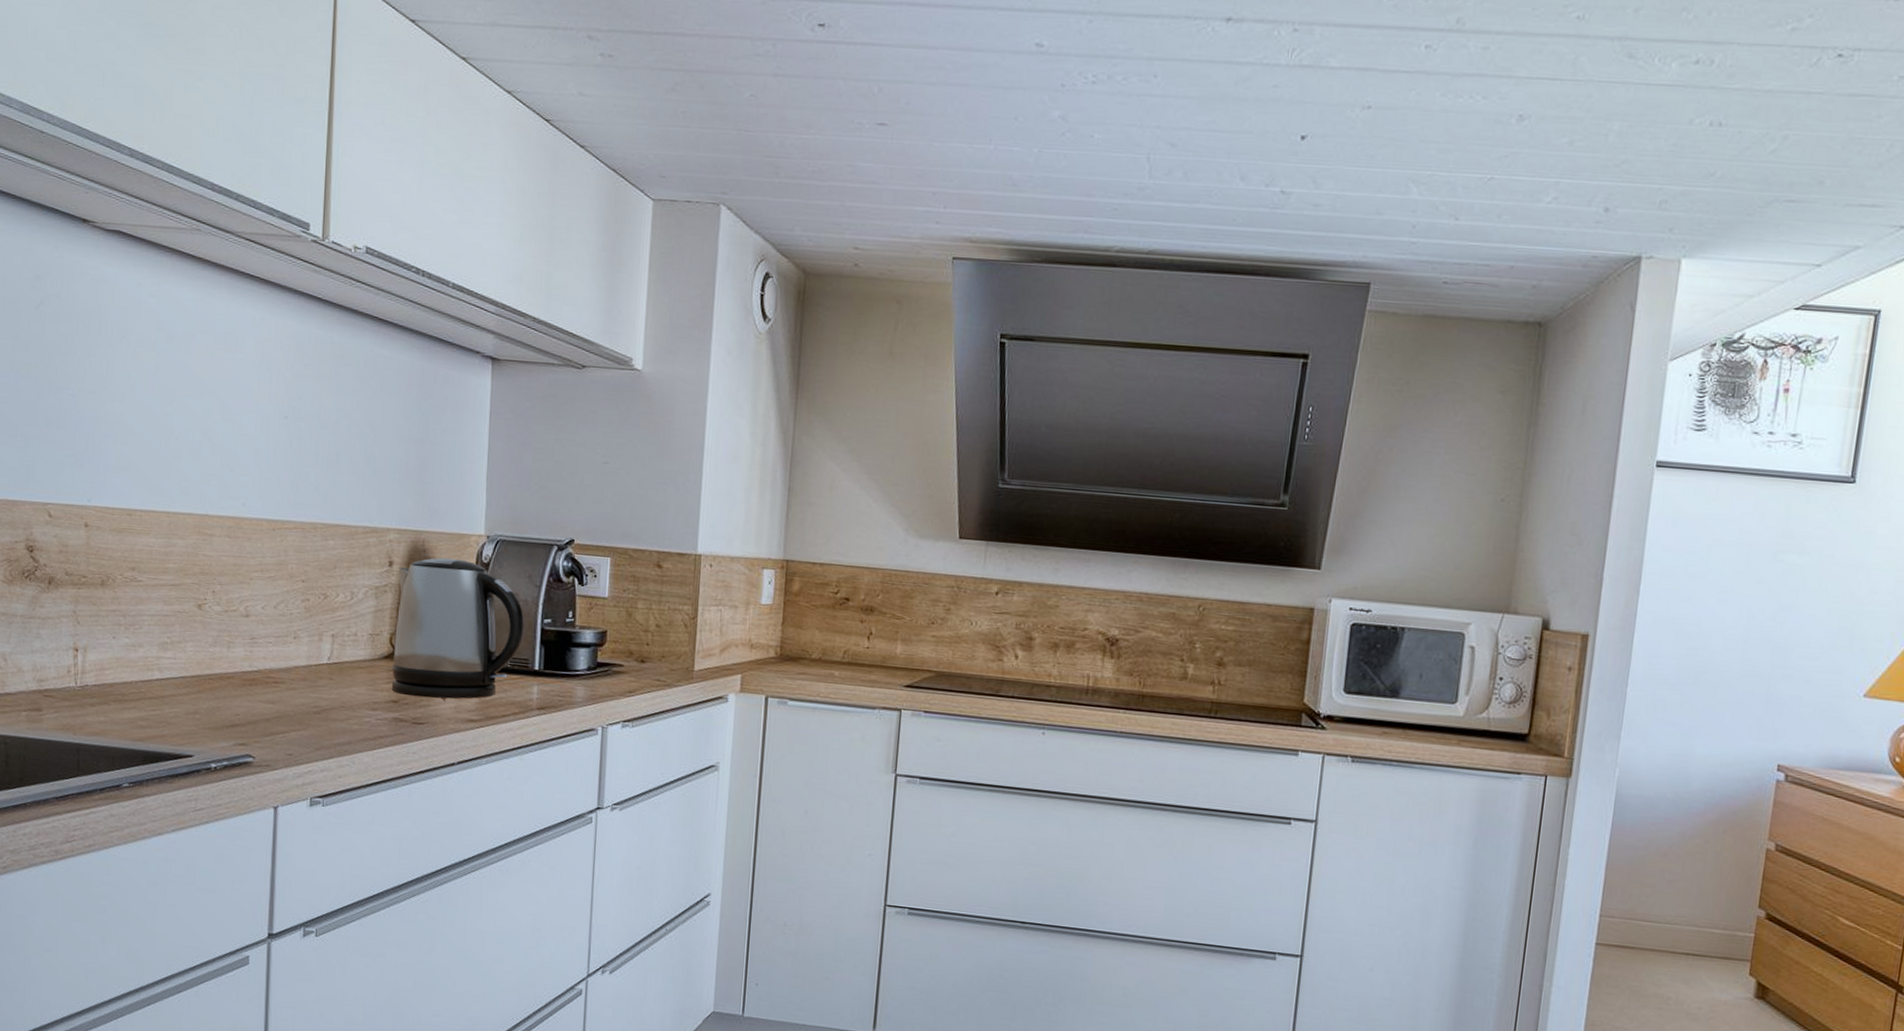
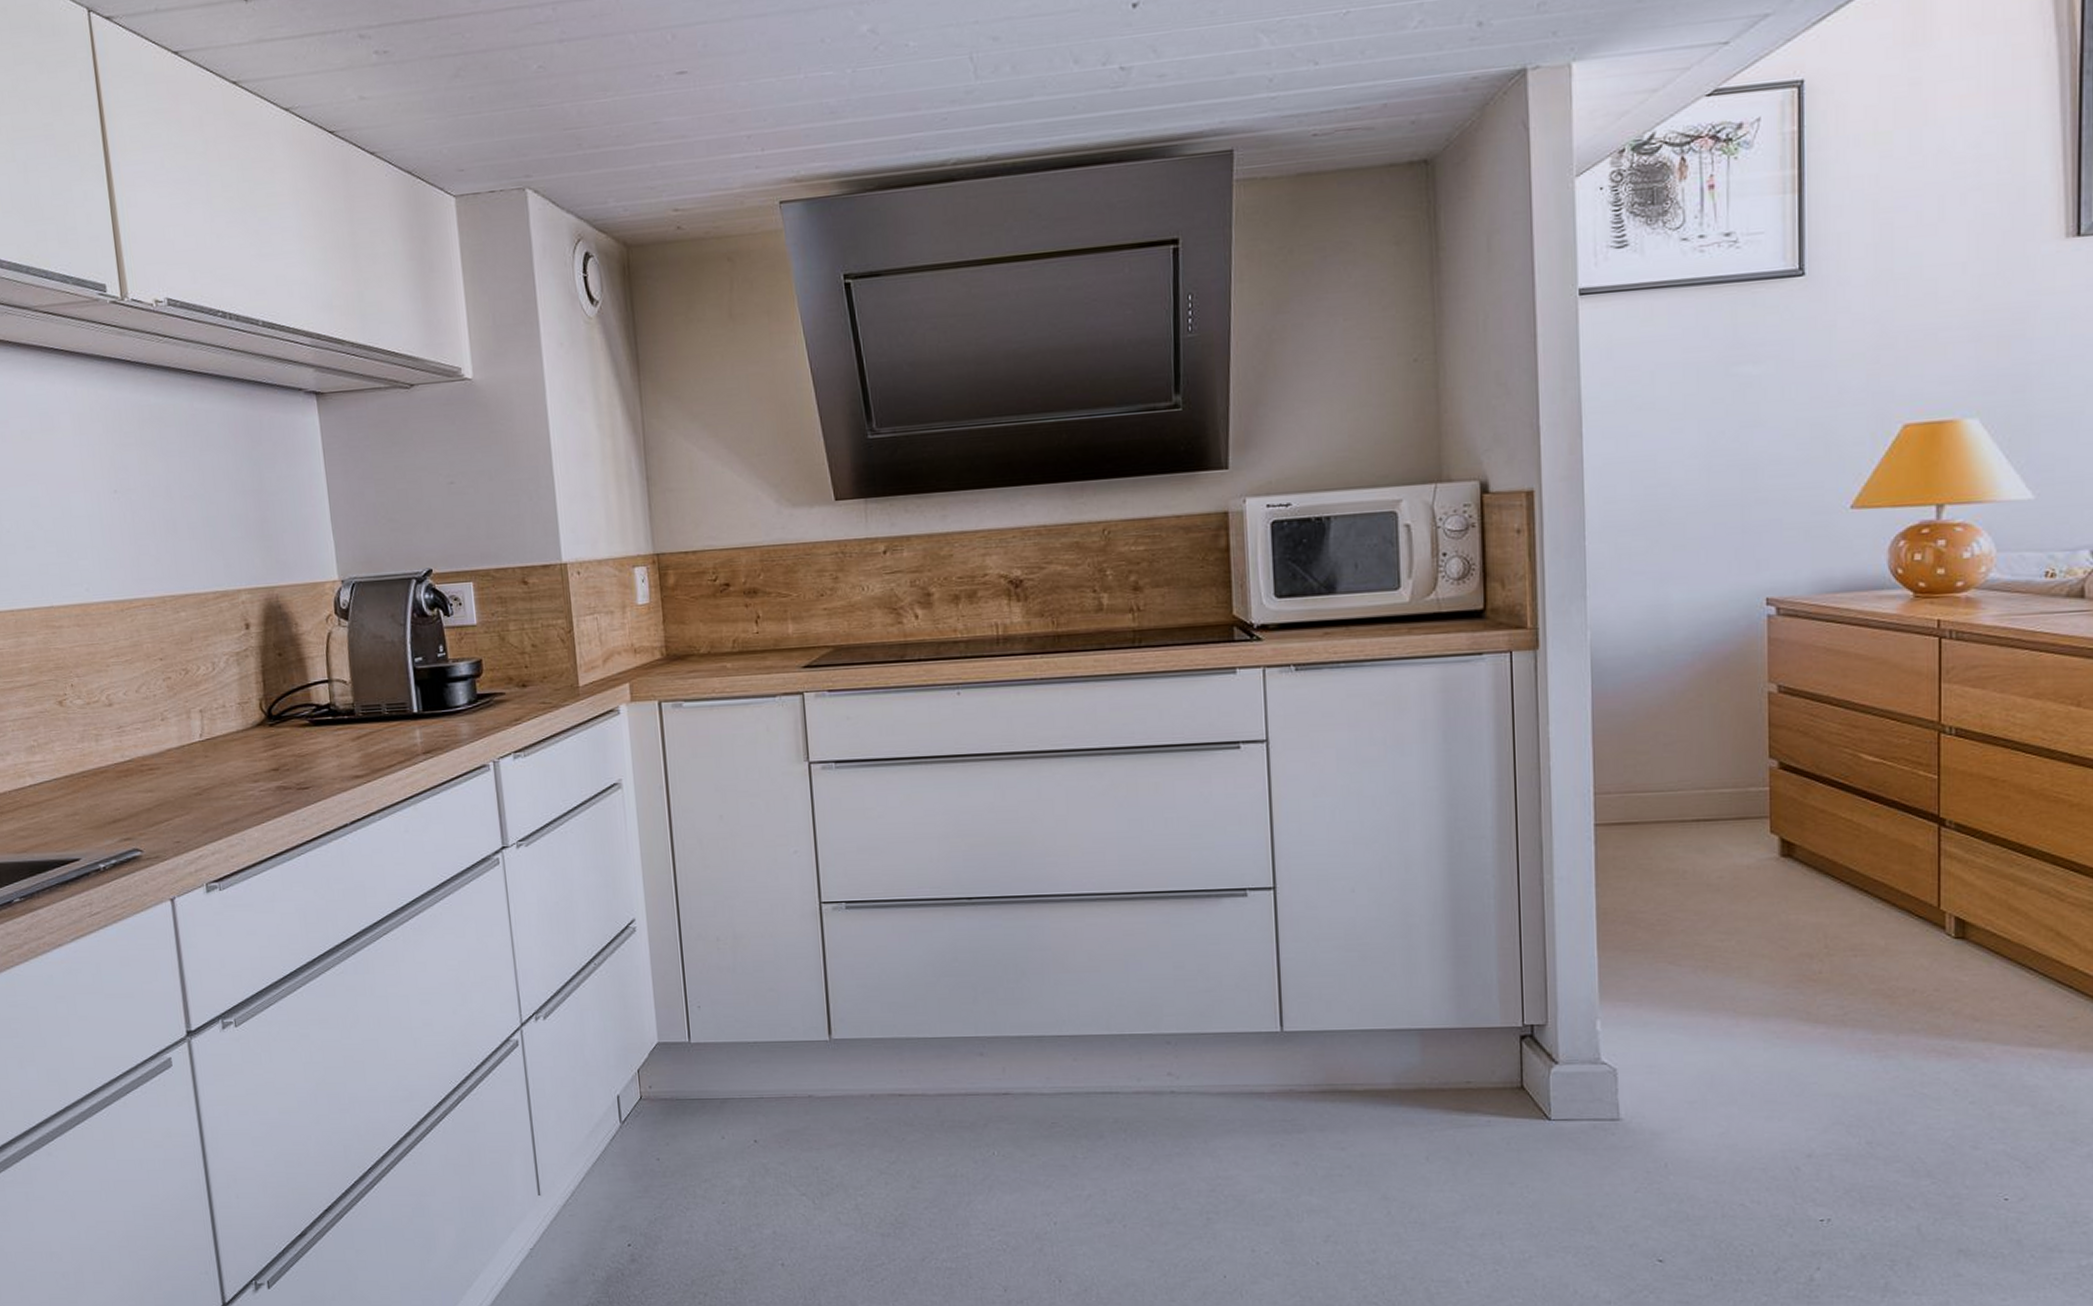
kettle: present [391,558,525,700] -> none [256,610,397,762]

